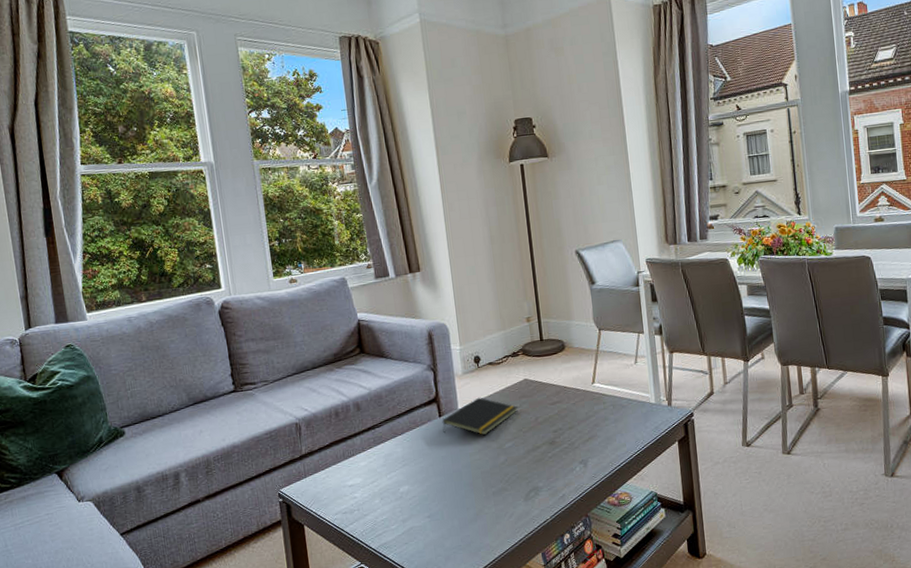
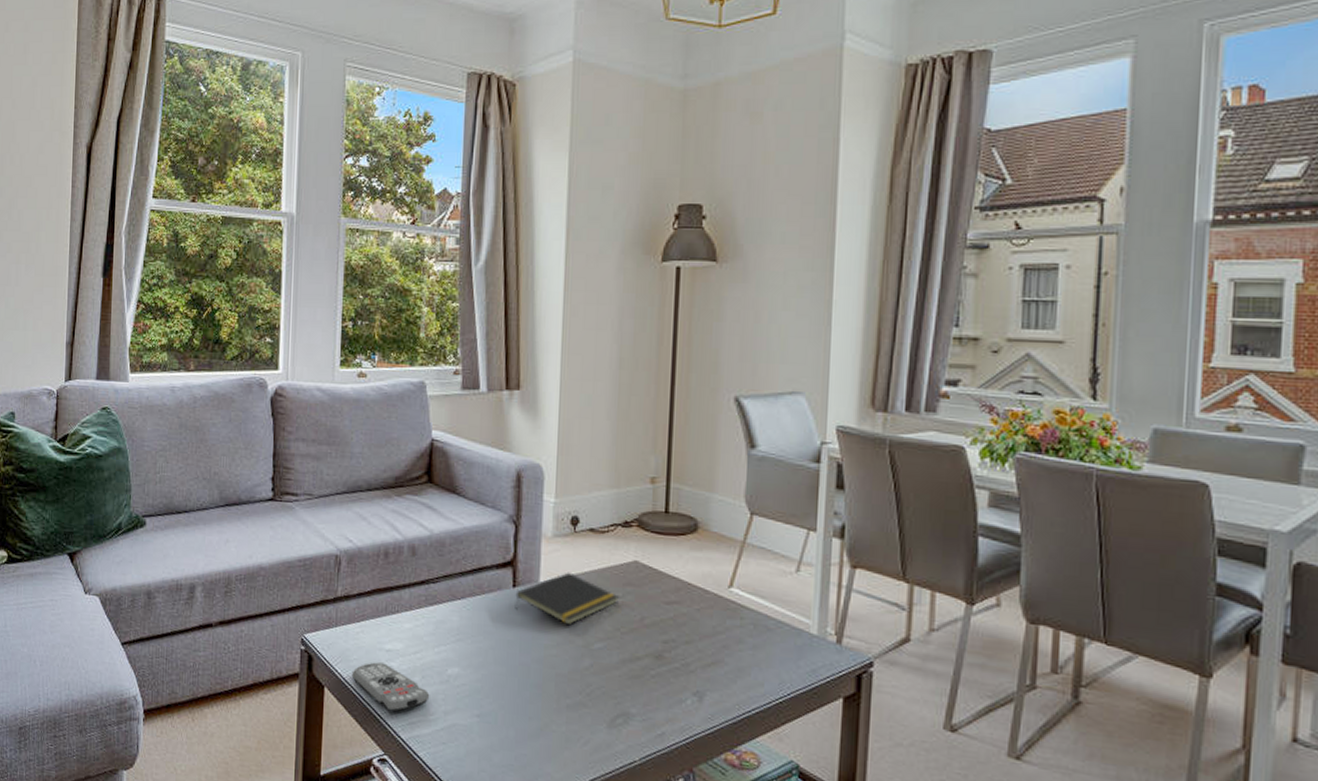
remote control: none [324,496,390,532] -> present [351,662,430,713]

